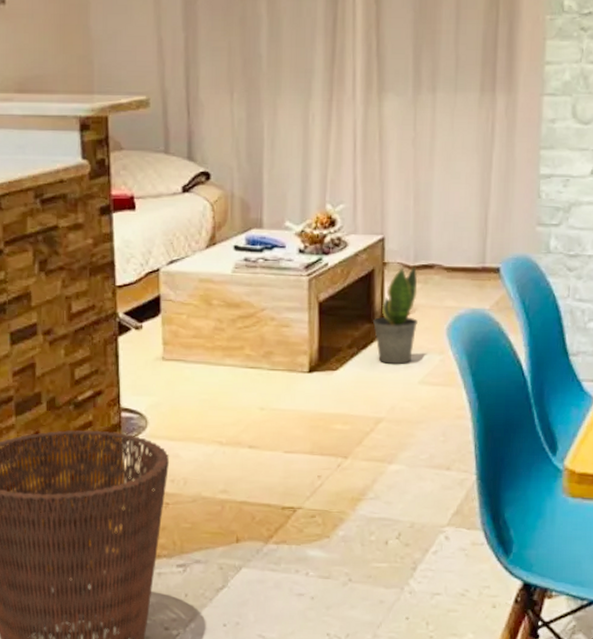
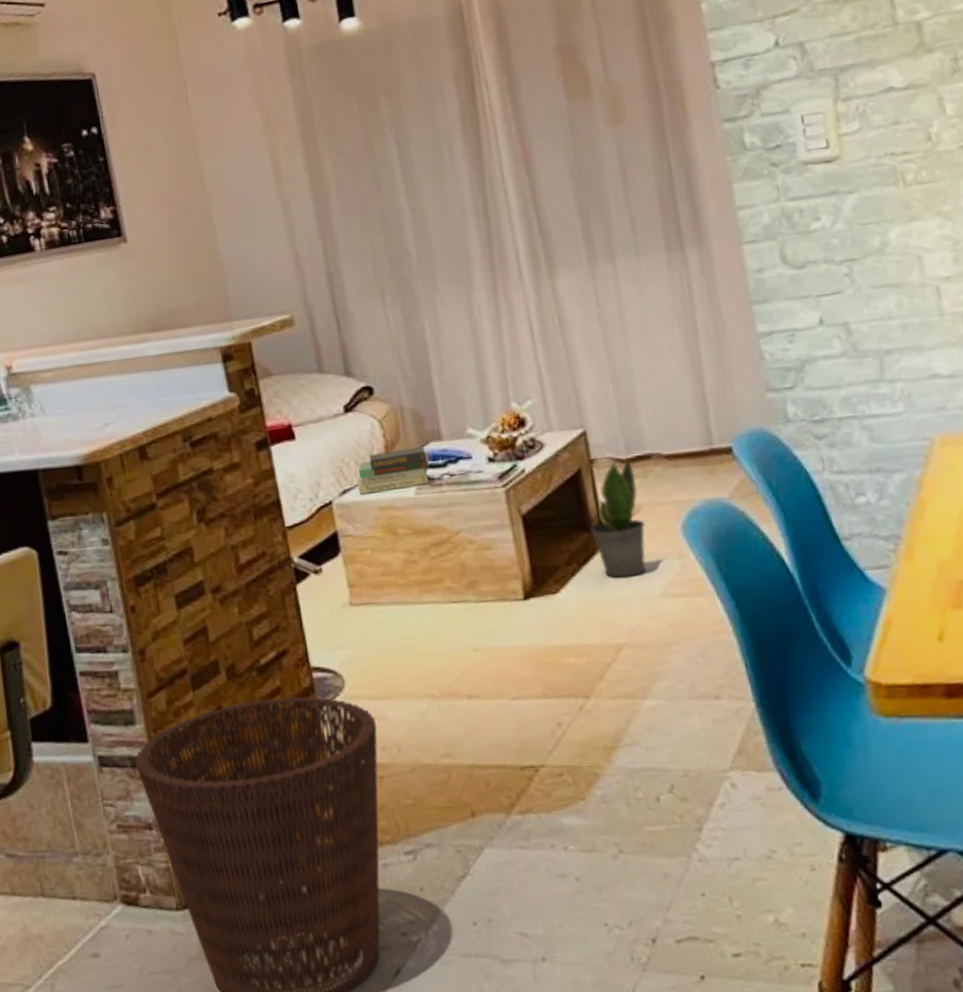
books: none [184,231,250,267] -> present [358,445,430,495]

